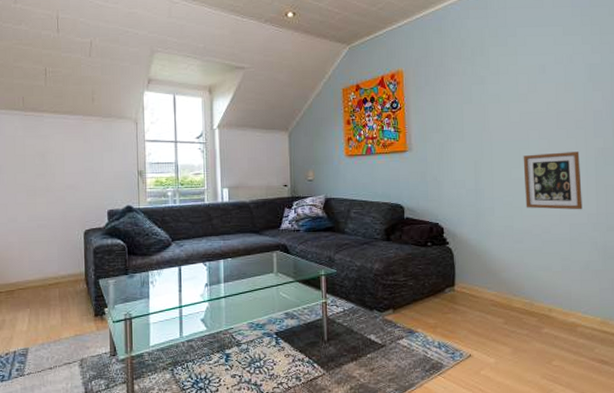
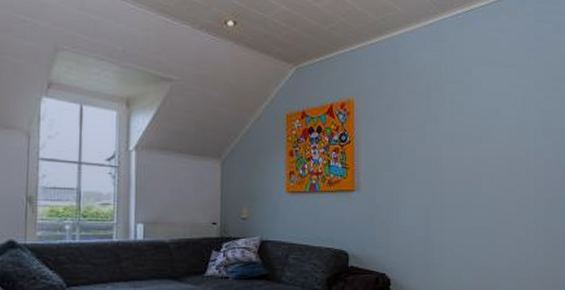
picture frame: present [523,151,583,210] -> none [474,201,530,264]

